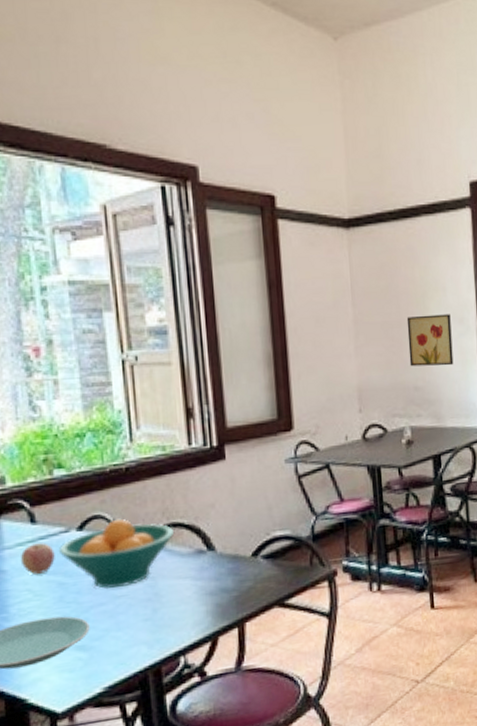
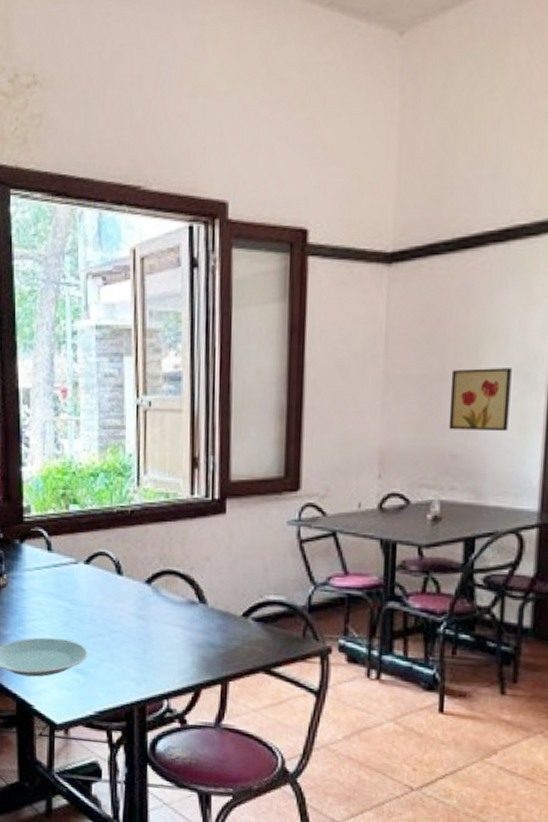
apple: present [20,543,55,575] -> none [37,570,65,598]
fruit bowl: present [58,518,175,589] -> none [67,558,170,623]

